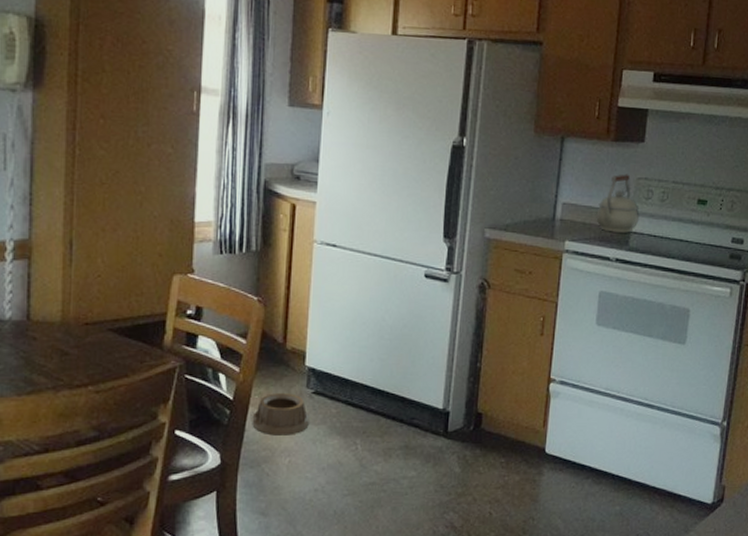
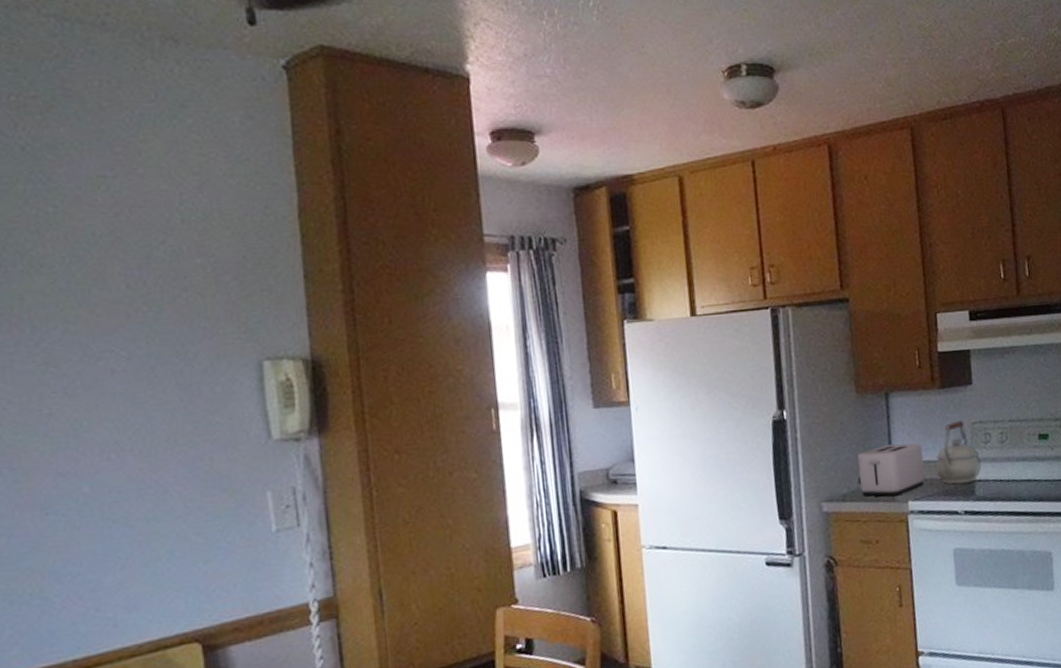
toaster: none [522,185,587,234] -> present [857,443,925,497]

